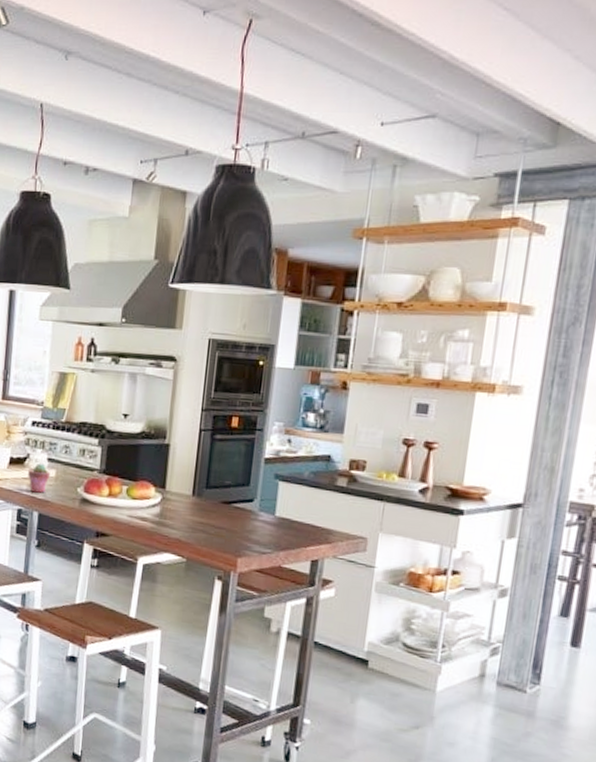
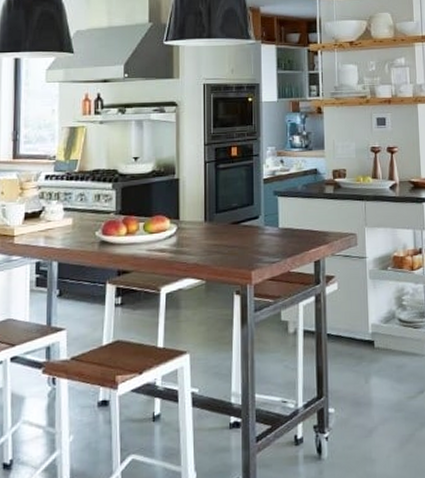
potted succulent: present [28,463,51,493] -> none [44,213,68,243]

